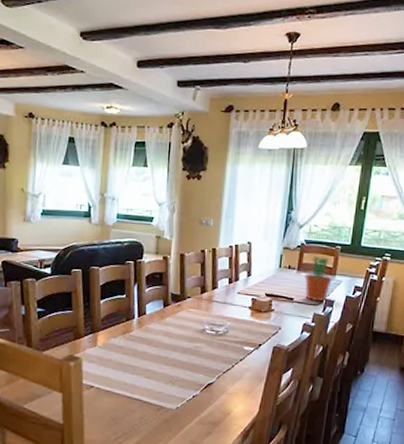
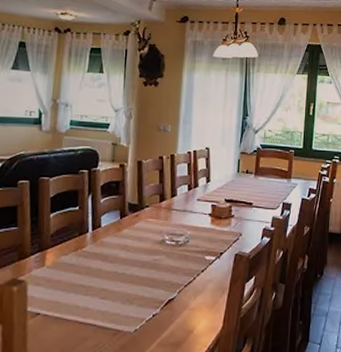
flower pot: present [304,255,333,302] -> none [262,159,289,206]

